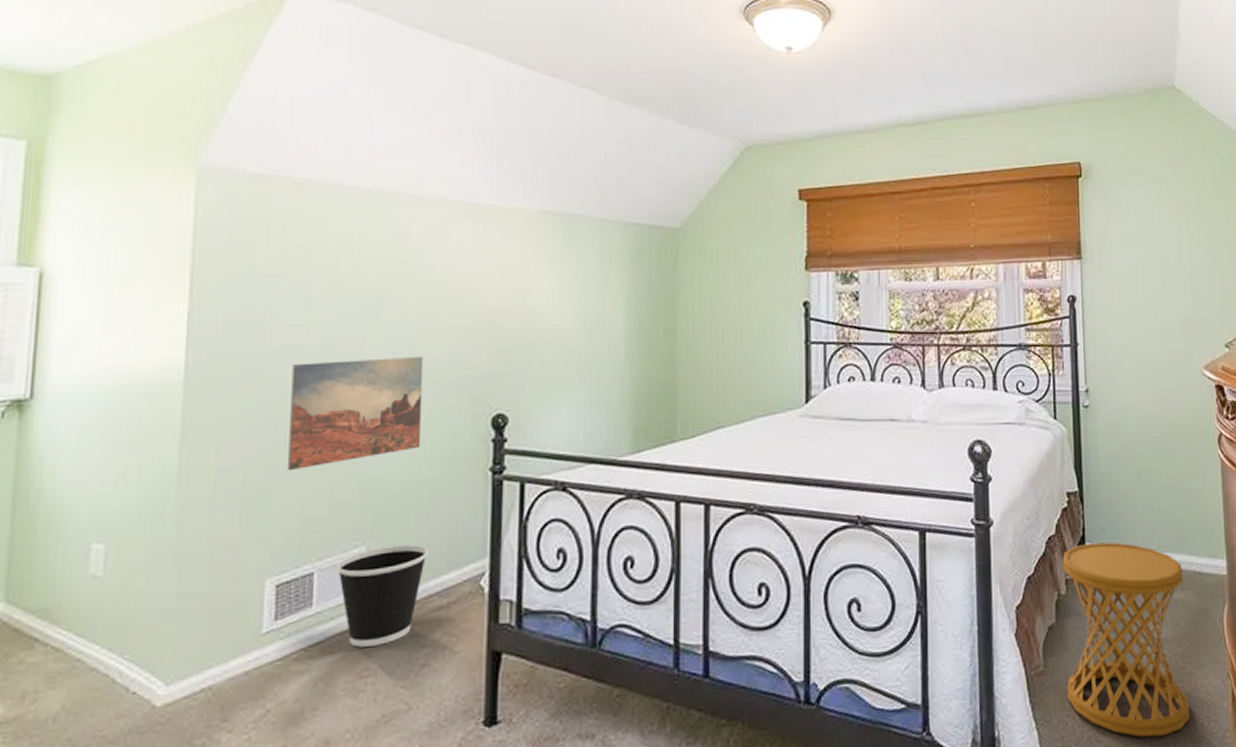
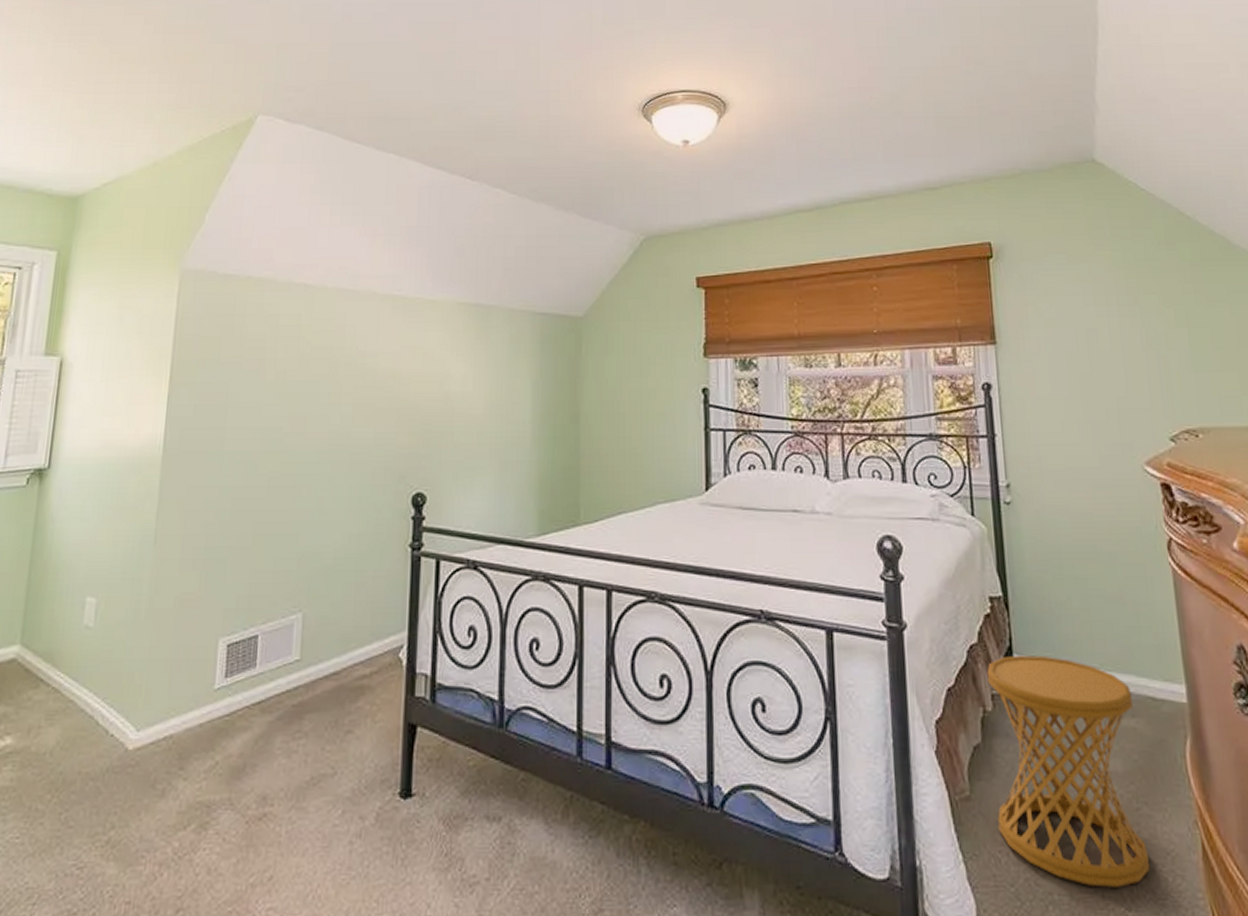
wall art: present [288,357,424,471] -> none [240,438,355,540]
wastebasket: present [336,545,428,647] -> none [276,615,355,709]

